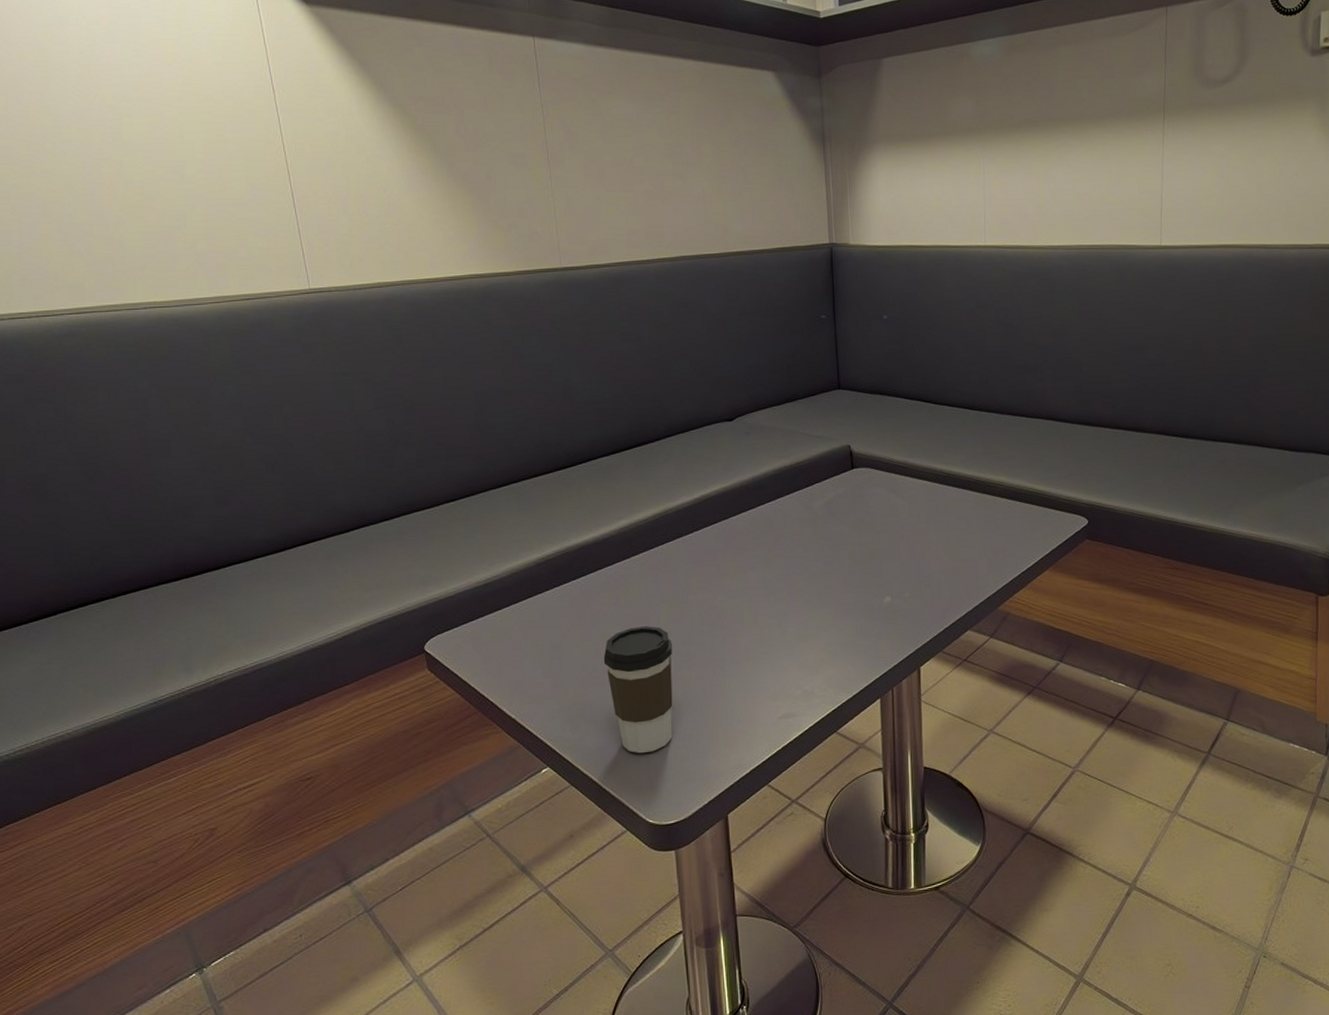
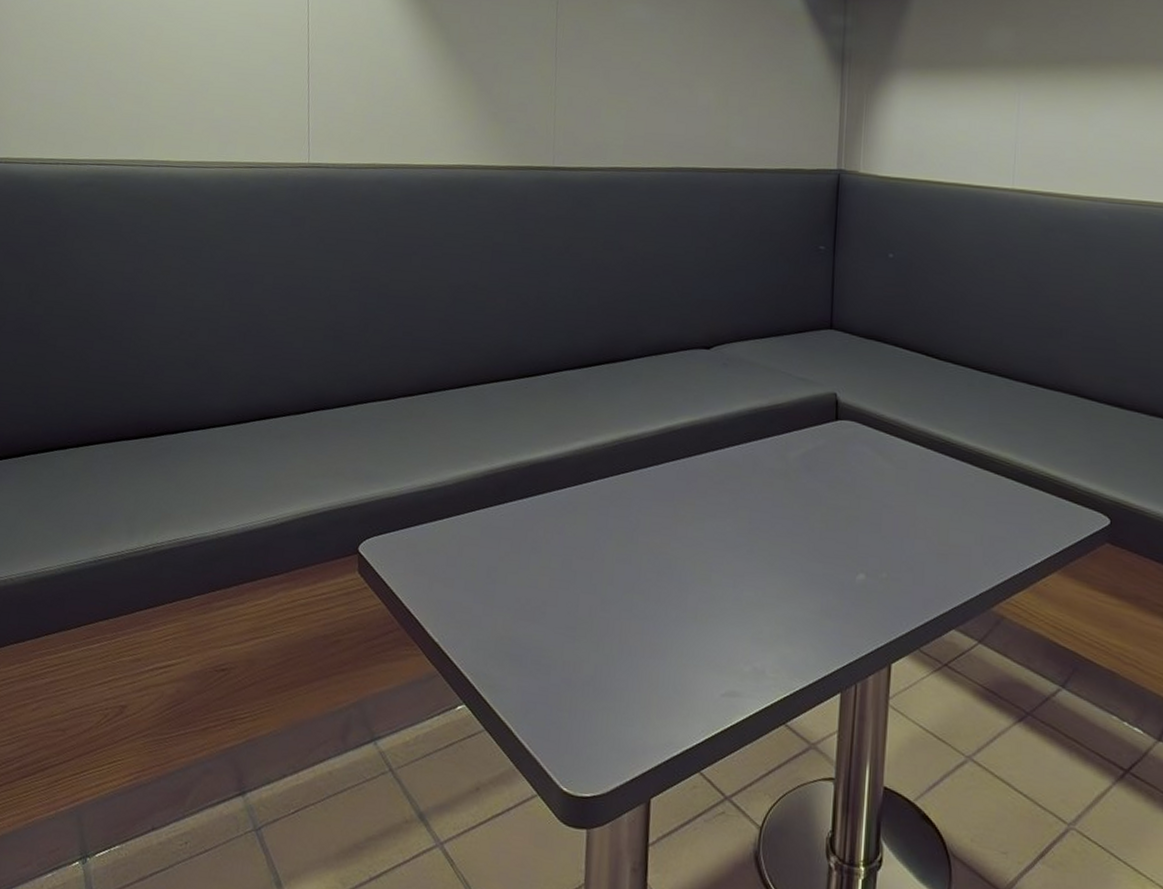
coffee cup: present [603,626,673,754] -> none [538,562,615,709]

